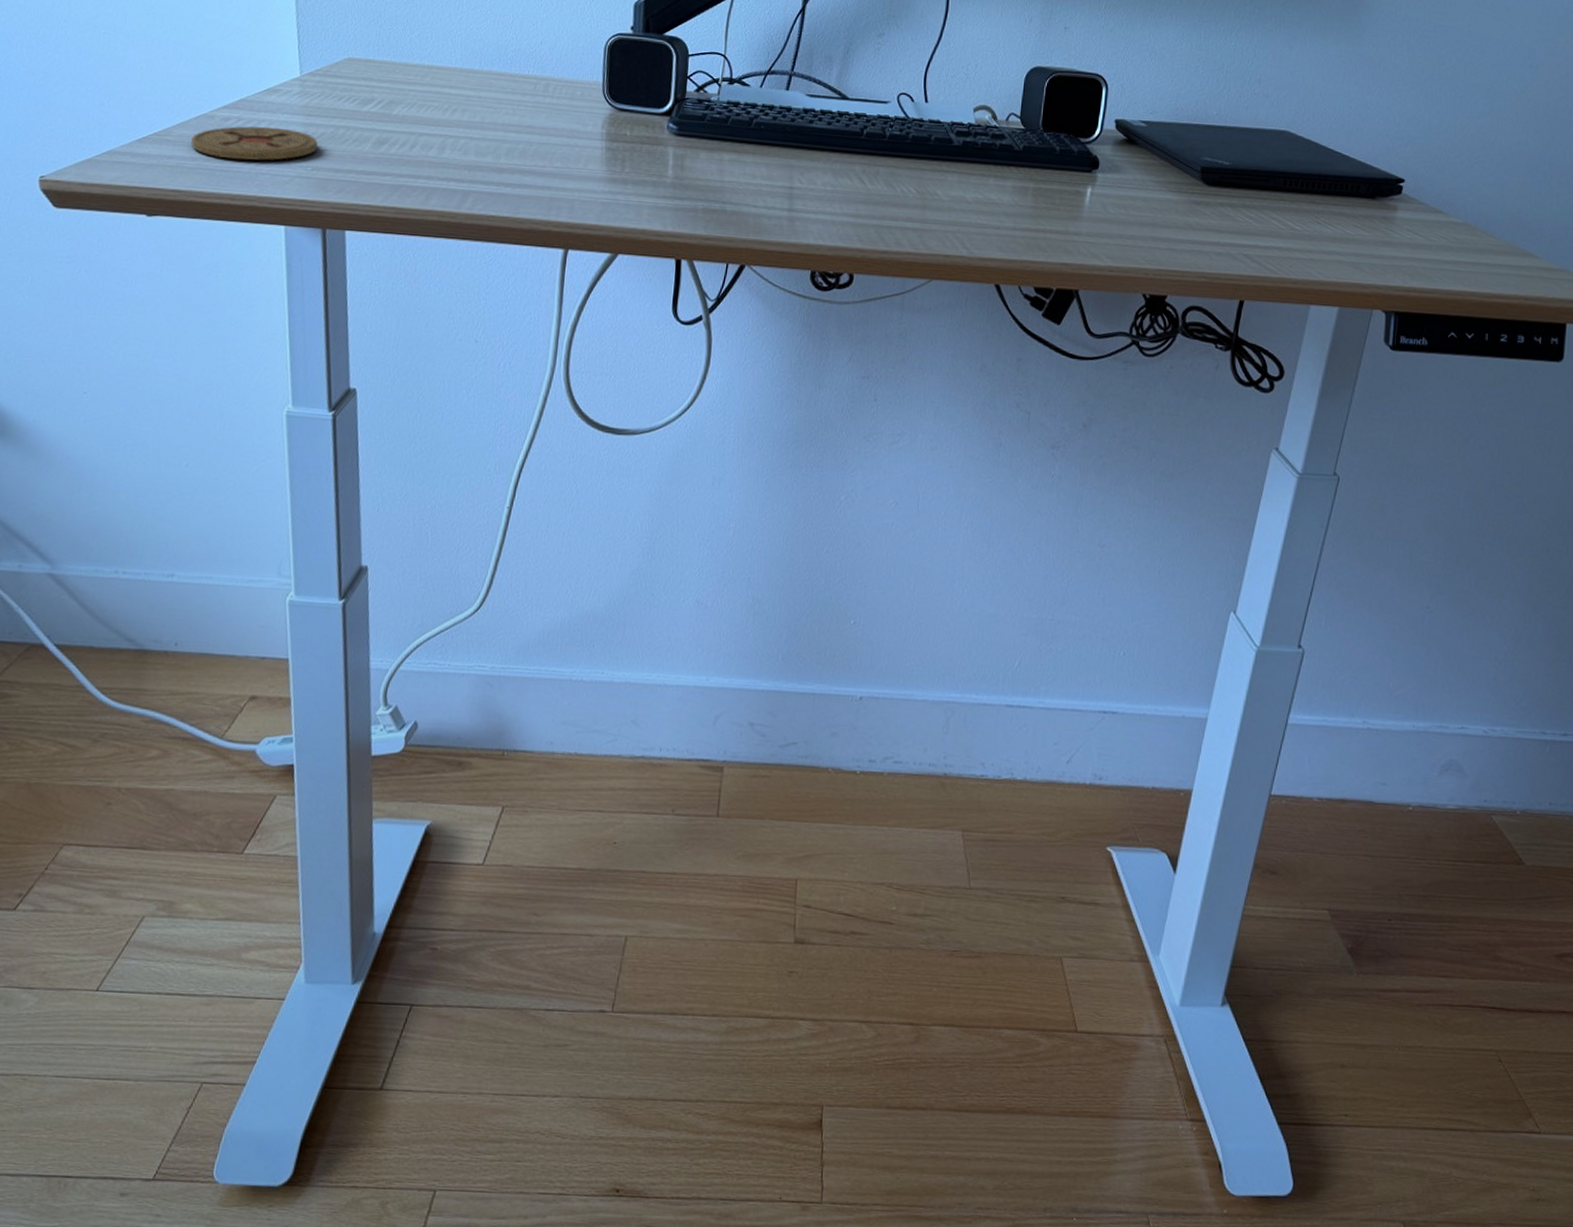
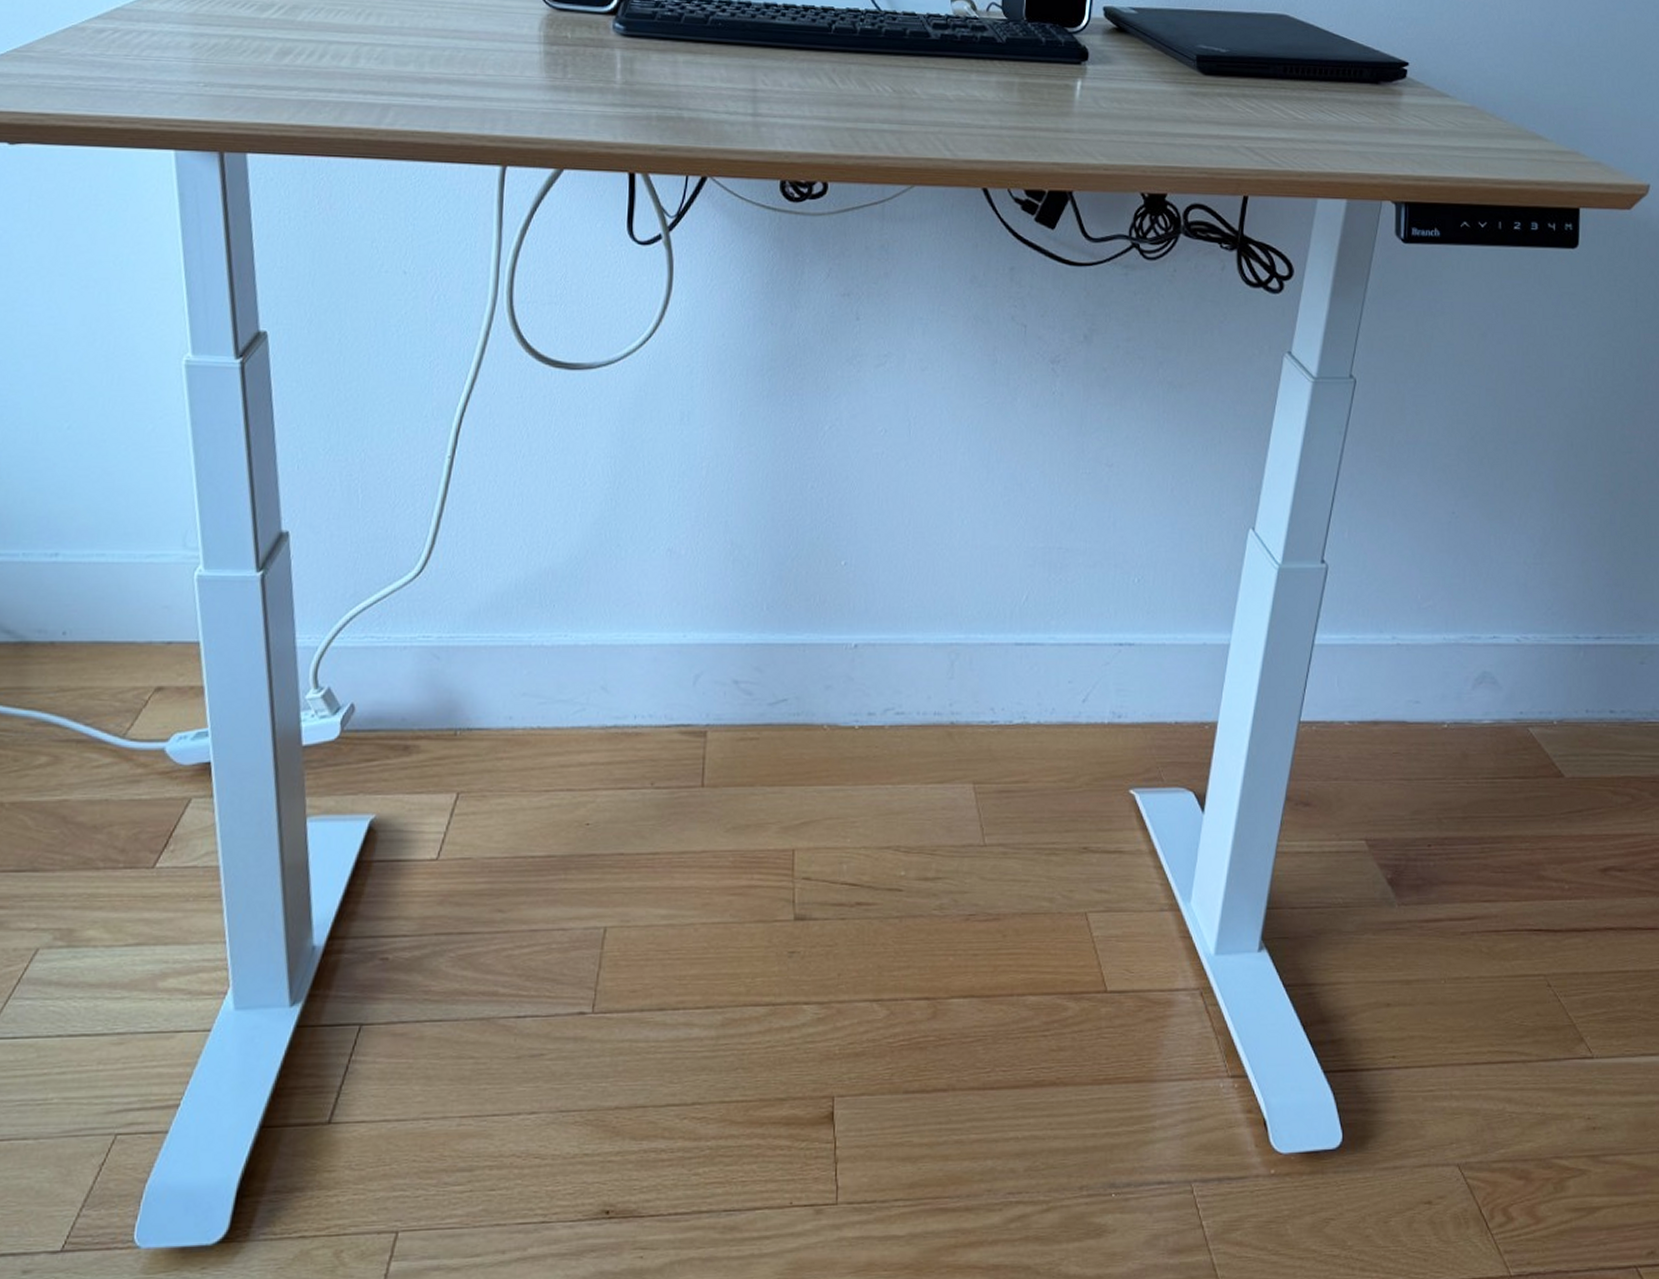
coaster: present [191,125,318,161] -> none [59,37,210,77]

